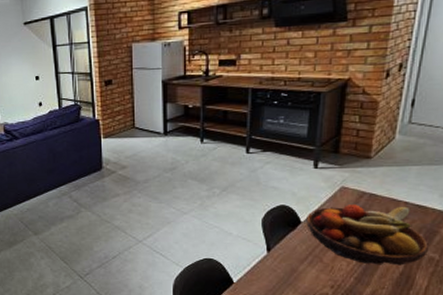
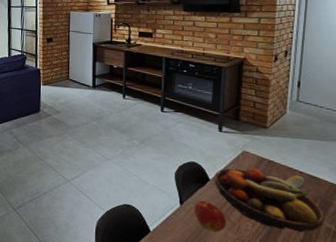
apple: none [282,245,319,275] -> present [193,200,227,232]

